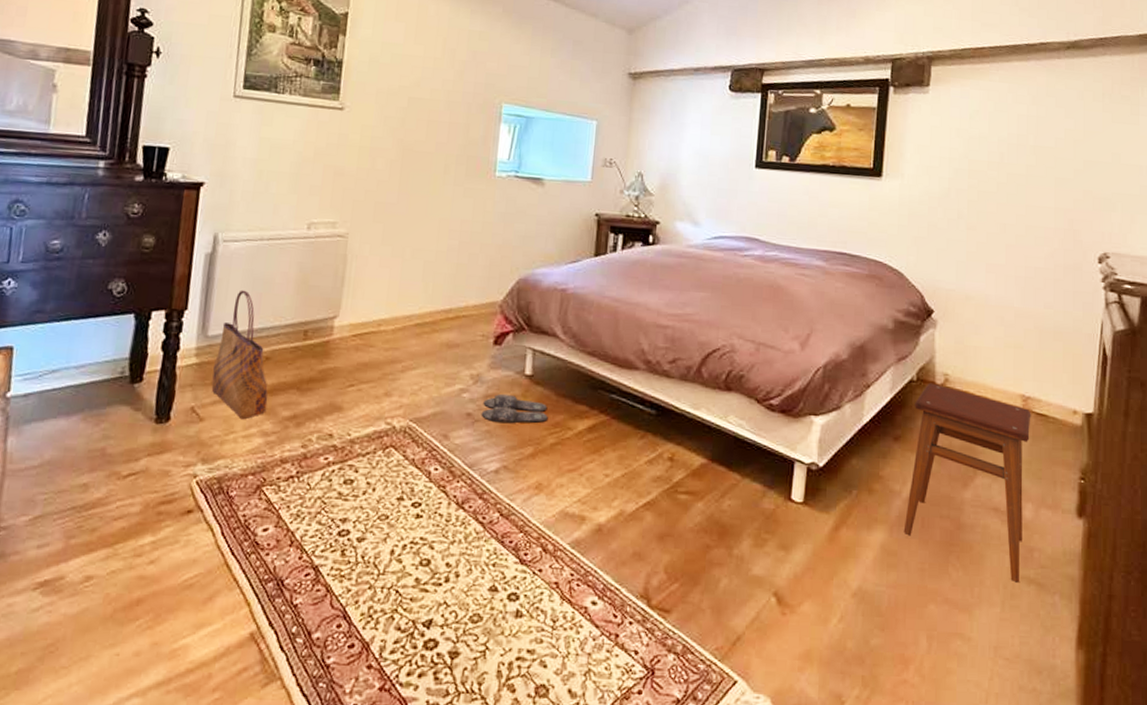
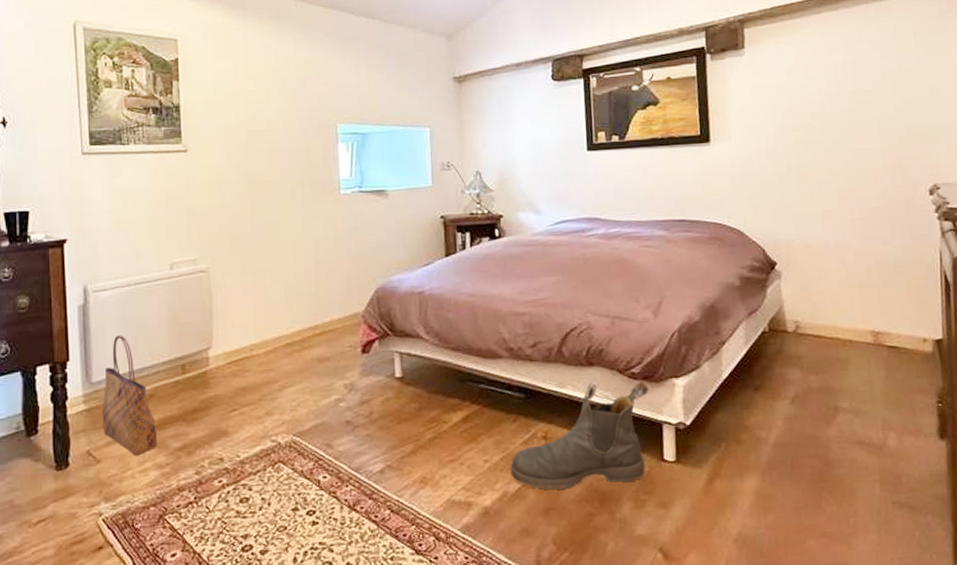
slippers: present [481,393,548,424] -> none [359,398,423,426]
boot: none [630,407,785,519] -> present [510,380,649,490]
stool: present [903,383,1031,583] -> none [770,331,892,509]

